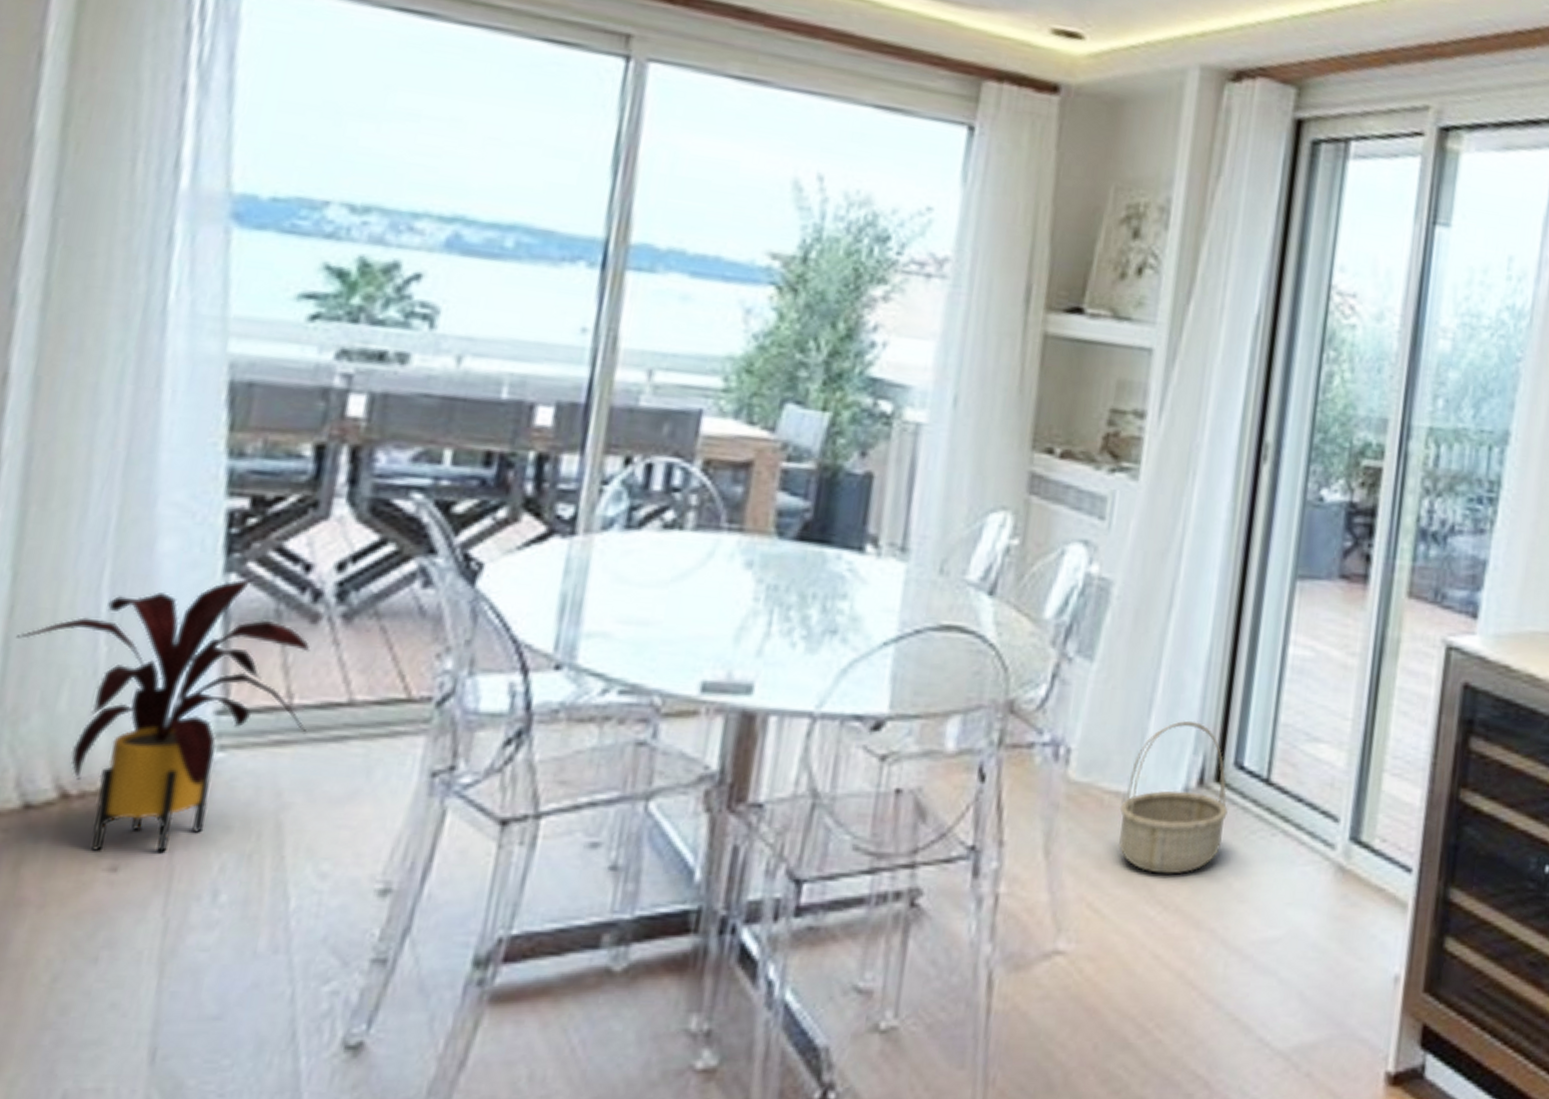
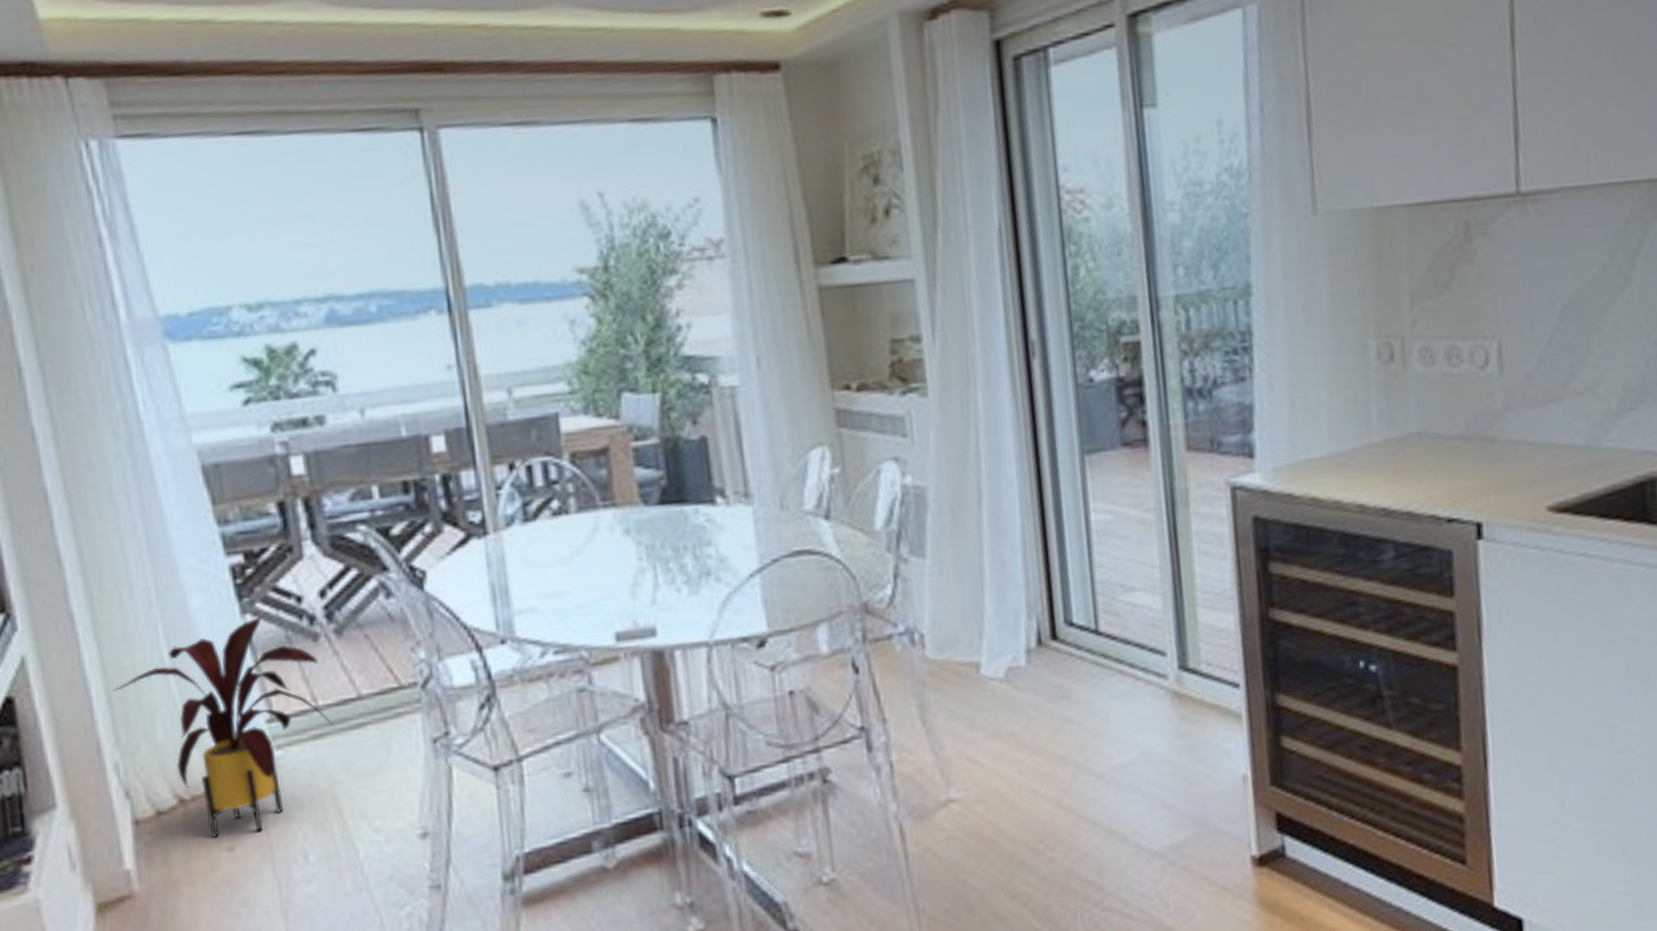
basket: present [1119,720,1228,874] -> none [975,592,1069,725]

